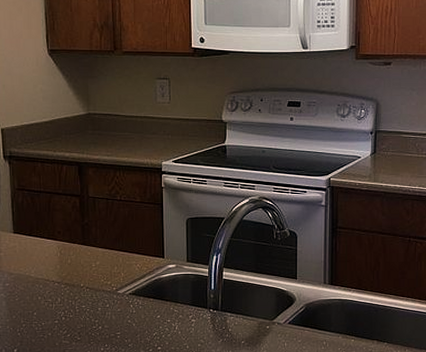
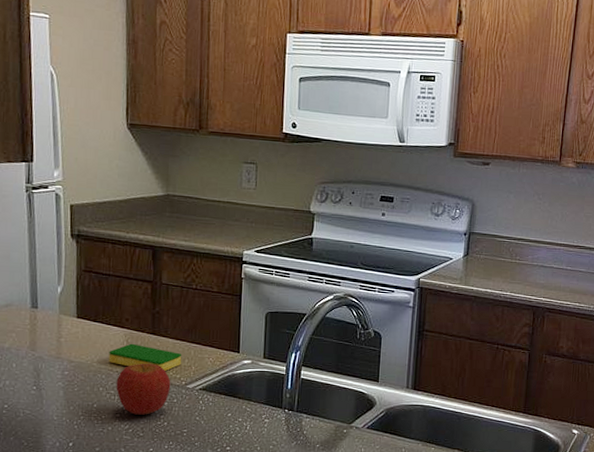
dish sponge: none [44,254,112,278] -> present [108,343,182,371]
apple: none [53,272,103,320] -> present [116,363,171,415]

